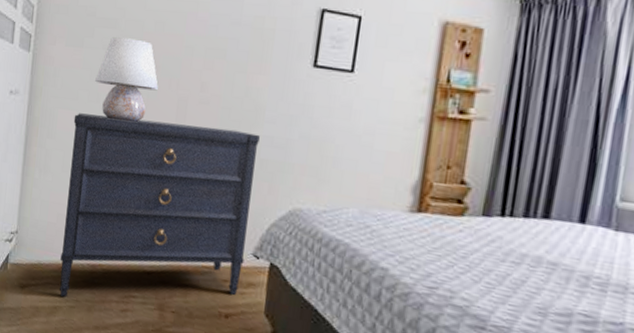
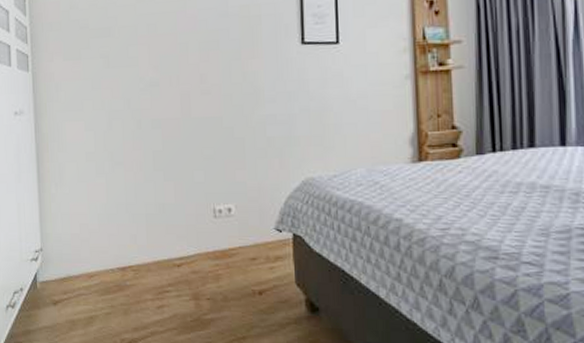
dresser: present [60,113,260,297] -> none [82,114,268,305]
table lamp: present [95,37,158,123] -> none [98,43,160,124]

